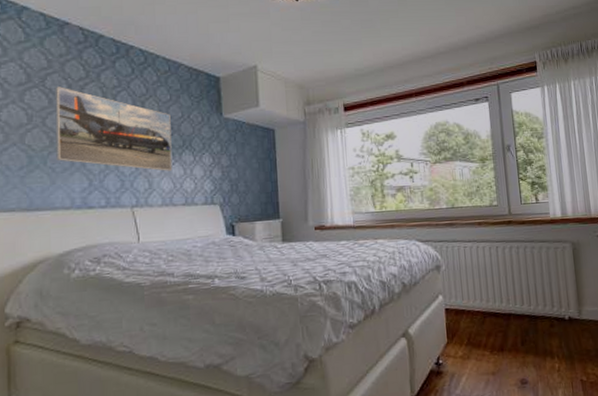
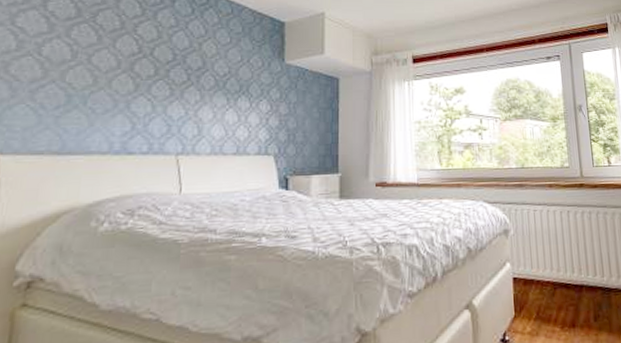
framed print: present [55,87,173,171] -> none [98,23,229,117]

